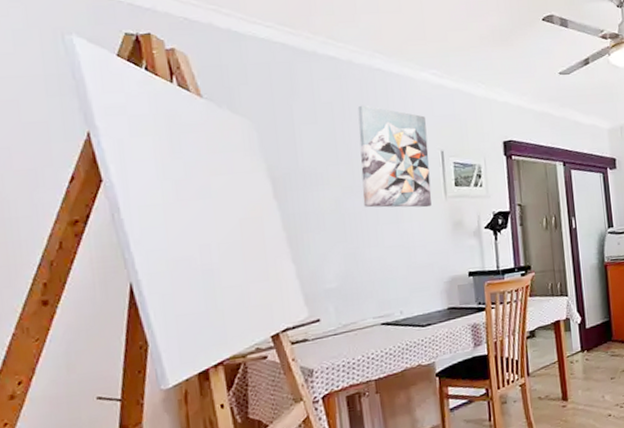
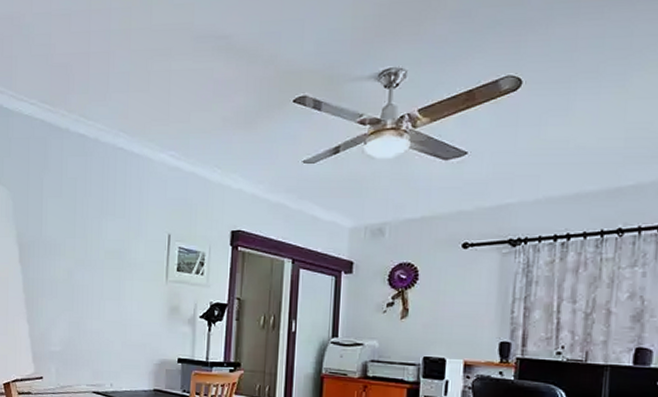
wall art: present [357,105,432,208] -> none [91,182,158,289]

